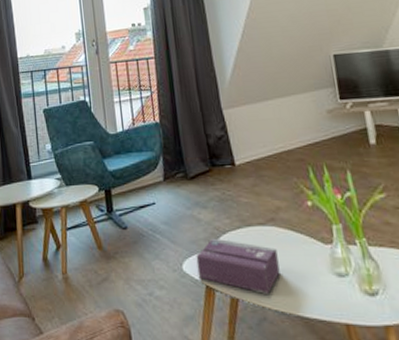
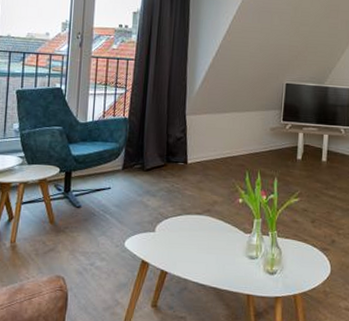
tissue box: present [196,238,280,294] -> none [137,221,207,269]

